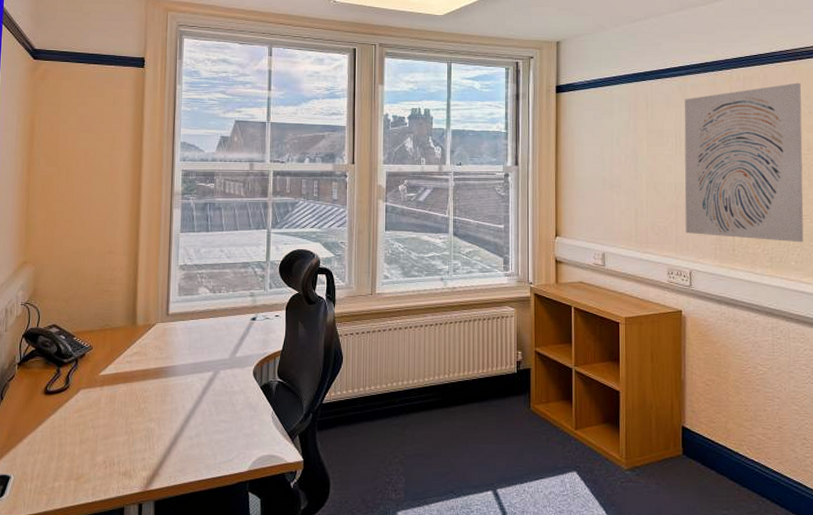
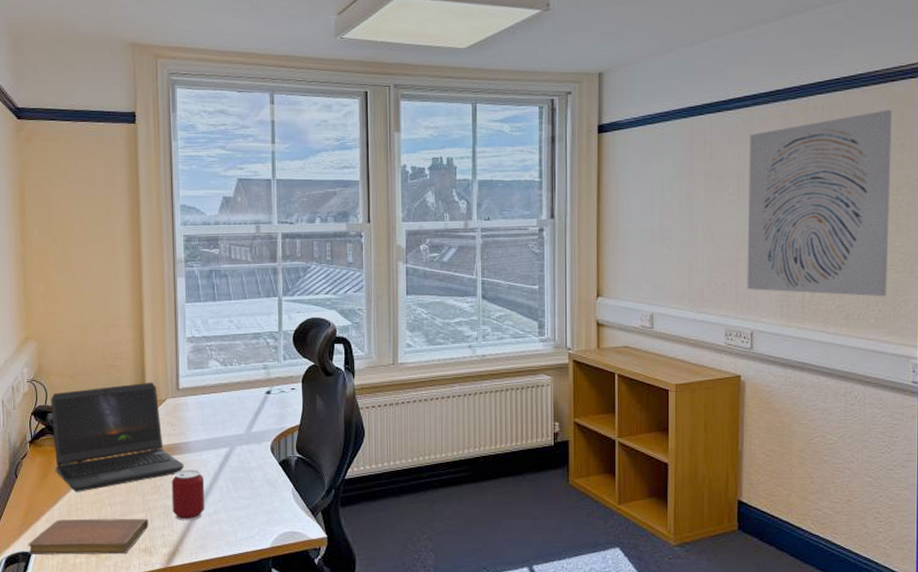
notebook: none [7,441,130,478] -> present [28,518,148,555]
laptop computer: none [42,307,169,414] -> present [51,382,185,492]
can: none [154,393,188,444] -> present [171,470,205,521]

